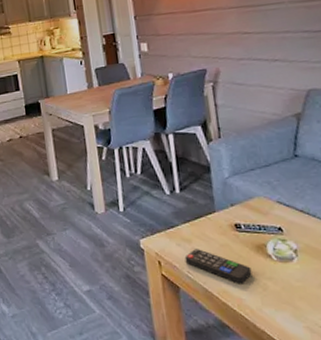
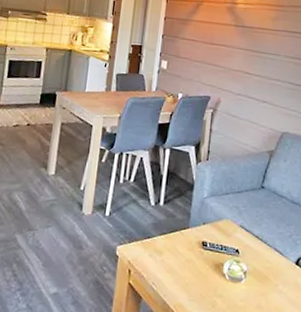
remote control: present [184,249,252,284] -> none [152,261,207,300]

